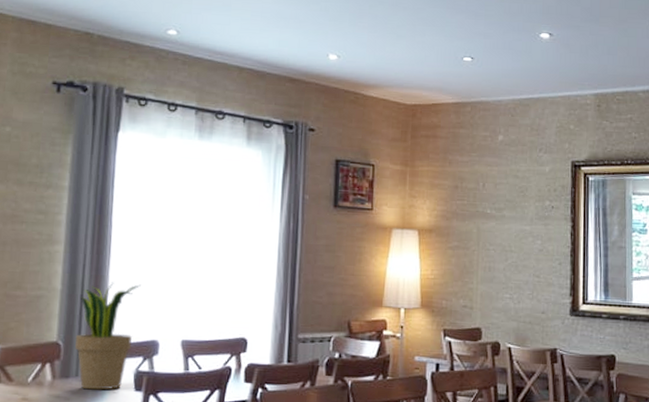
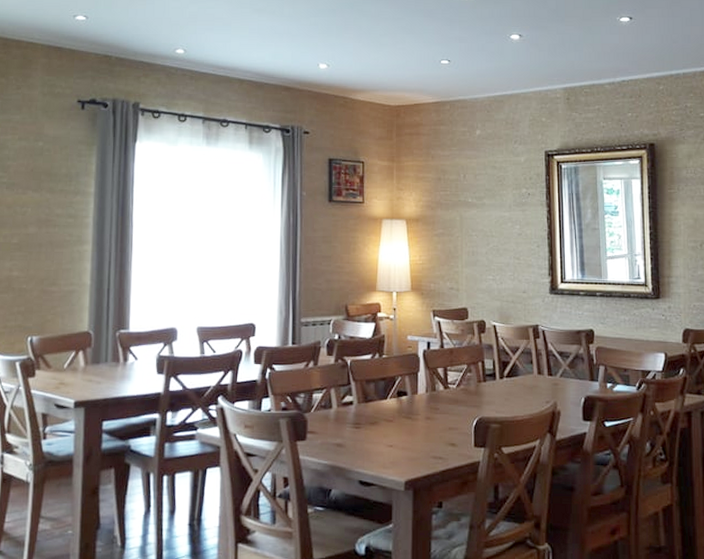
potted plant: present [75,282,141,390] -> none [103,276,160,374]

